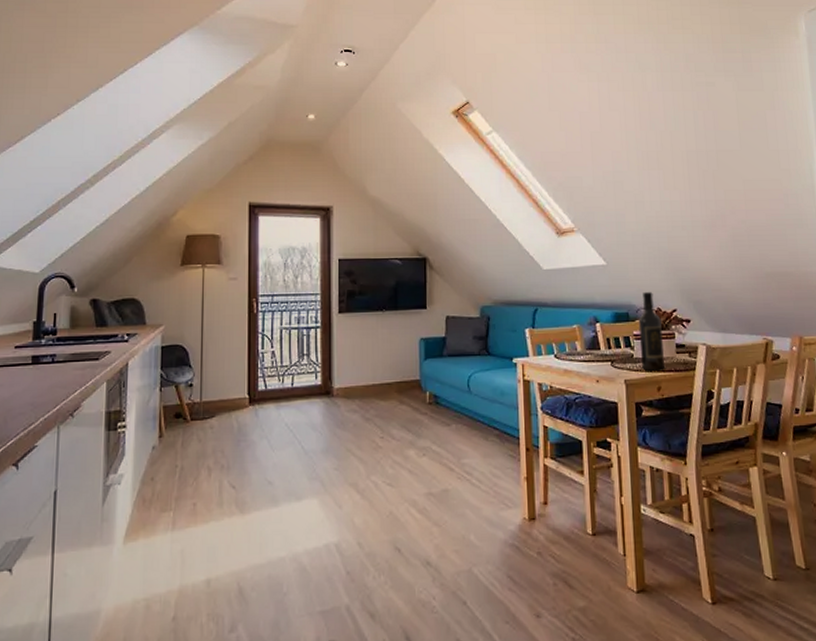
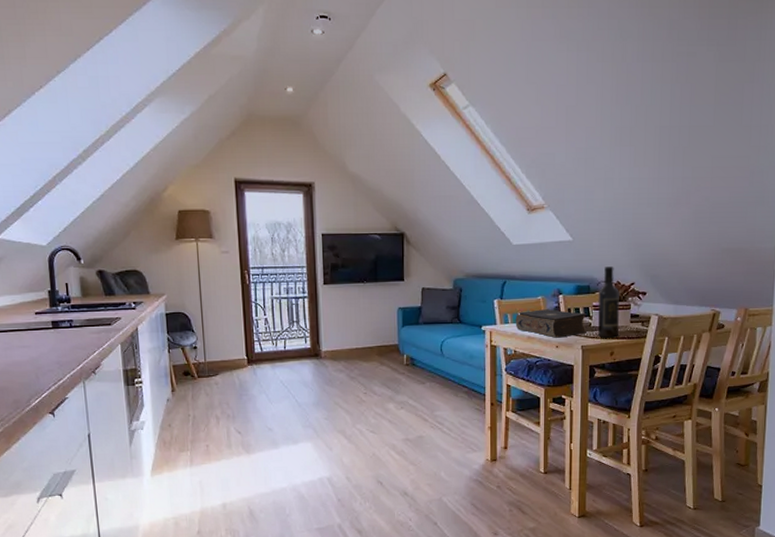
book: none [549,339,630,371] -> present [515,309,588,338]

